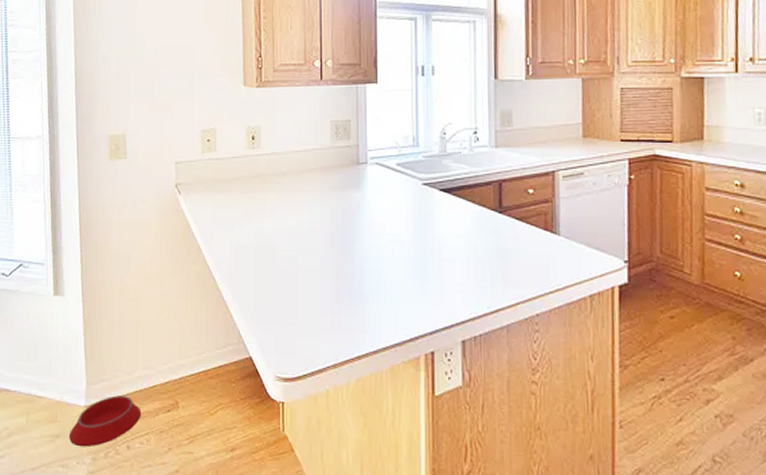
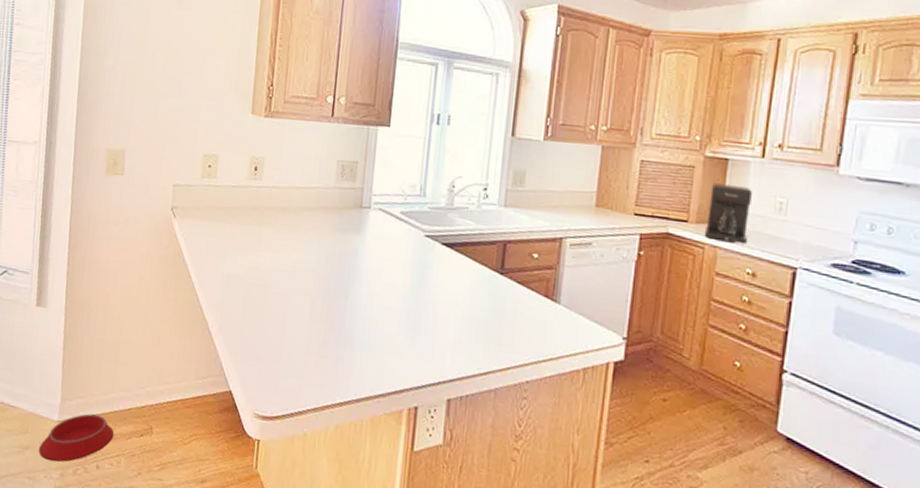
coffee maker: none [690,101,733,157] -> present [705,182,752,244]

